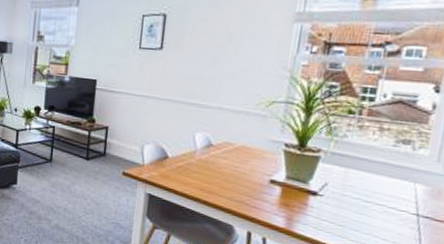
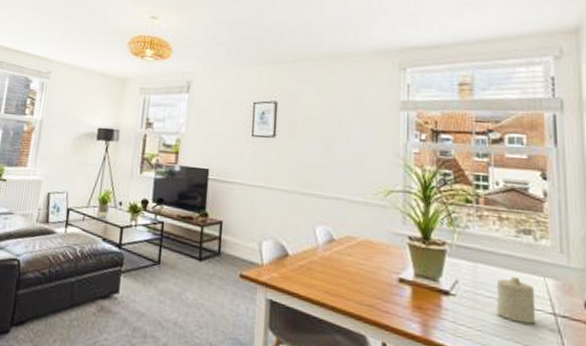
candle: none [360,182,403,223] -> present [496,277,536,324]

